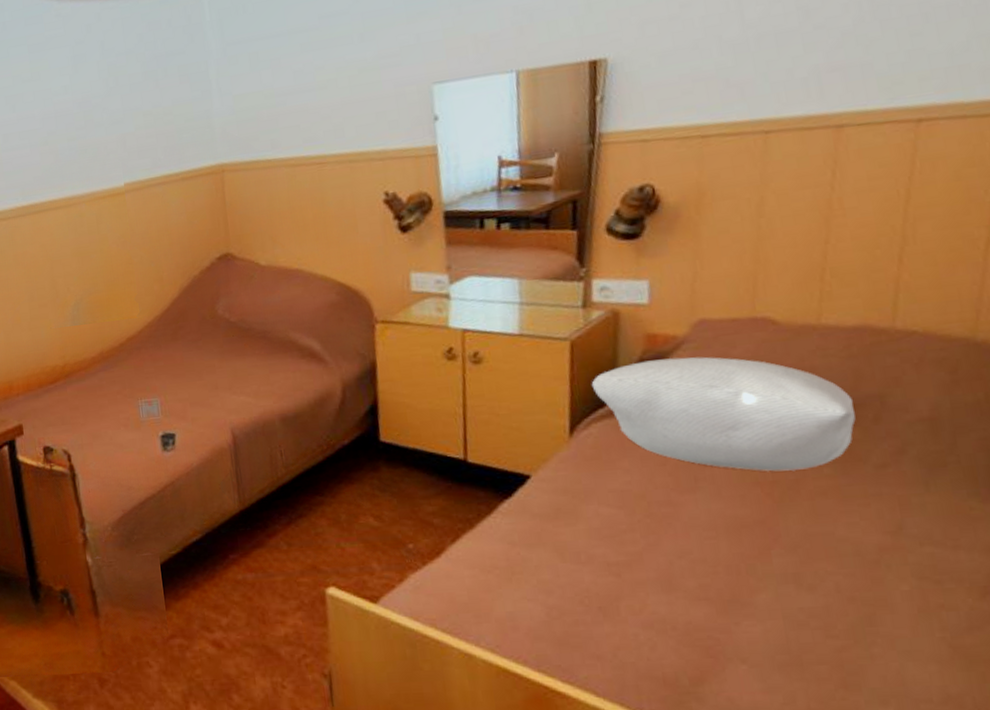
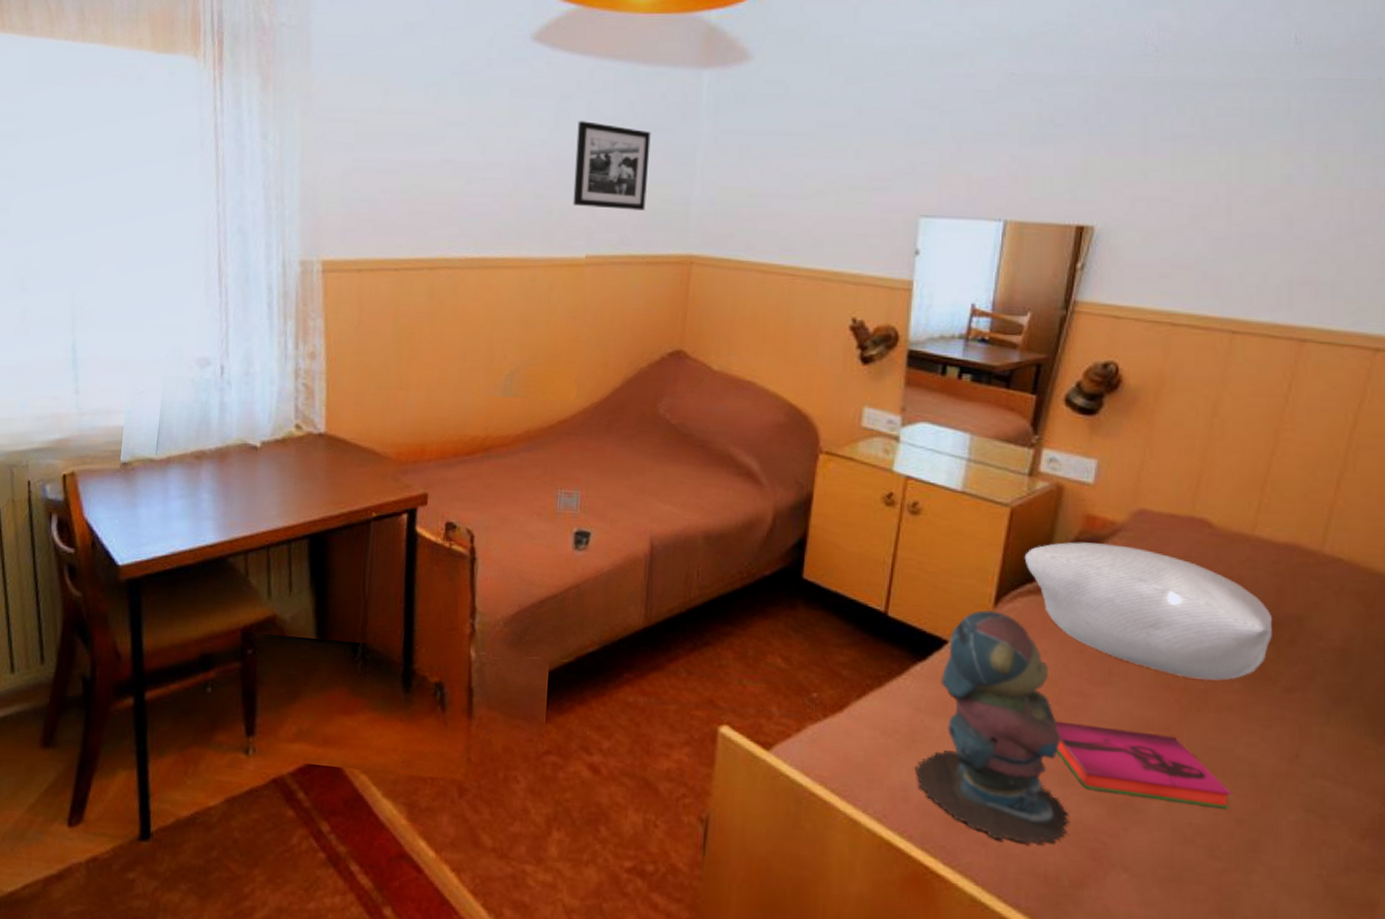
picture frame: none [94,58,171,141] -> present [573,121,651,210]
teddy bear: none [519,439,680,653] -> present [915,609,1070,844]
hardback book: none [649,528,839,591] -> present [1055,720,1231,809]

